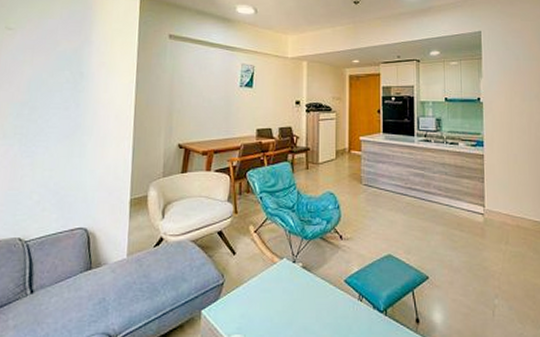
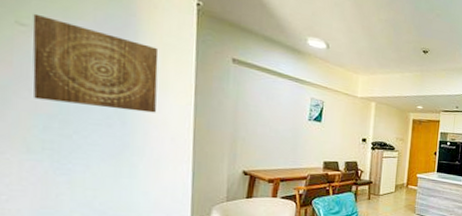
wall art: none [12,18,108,93] -> present [32,13,159,113]

